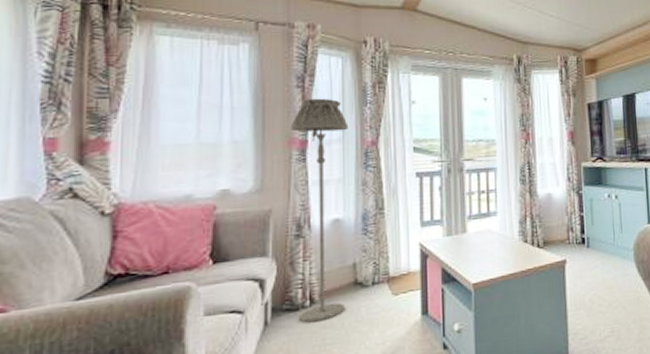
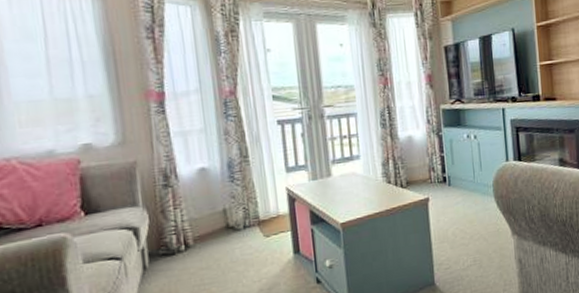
floor lamp: present [290,98,349,324] -> none [145,48,219,266]

